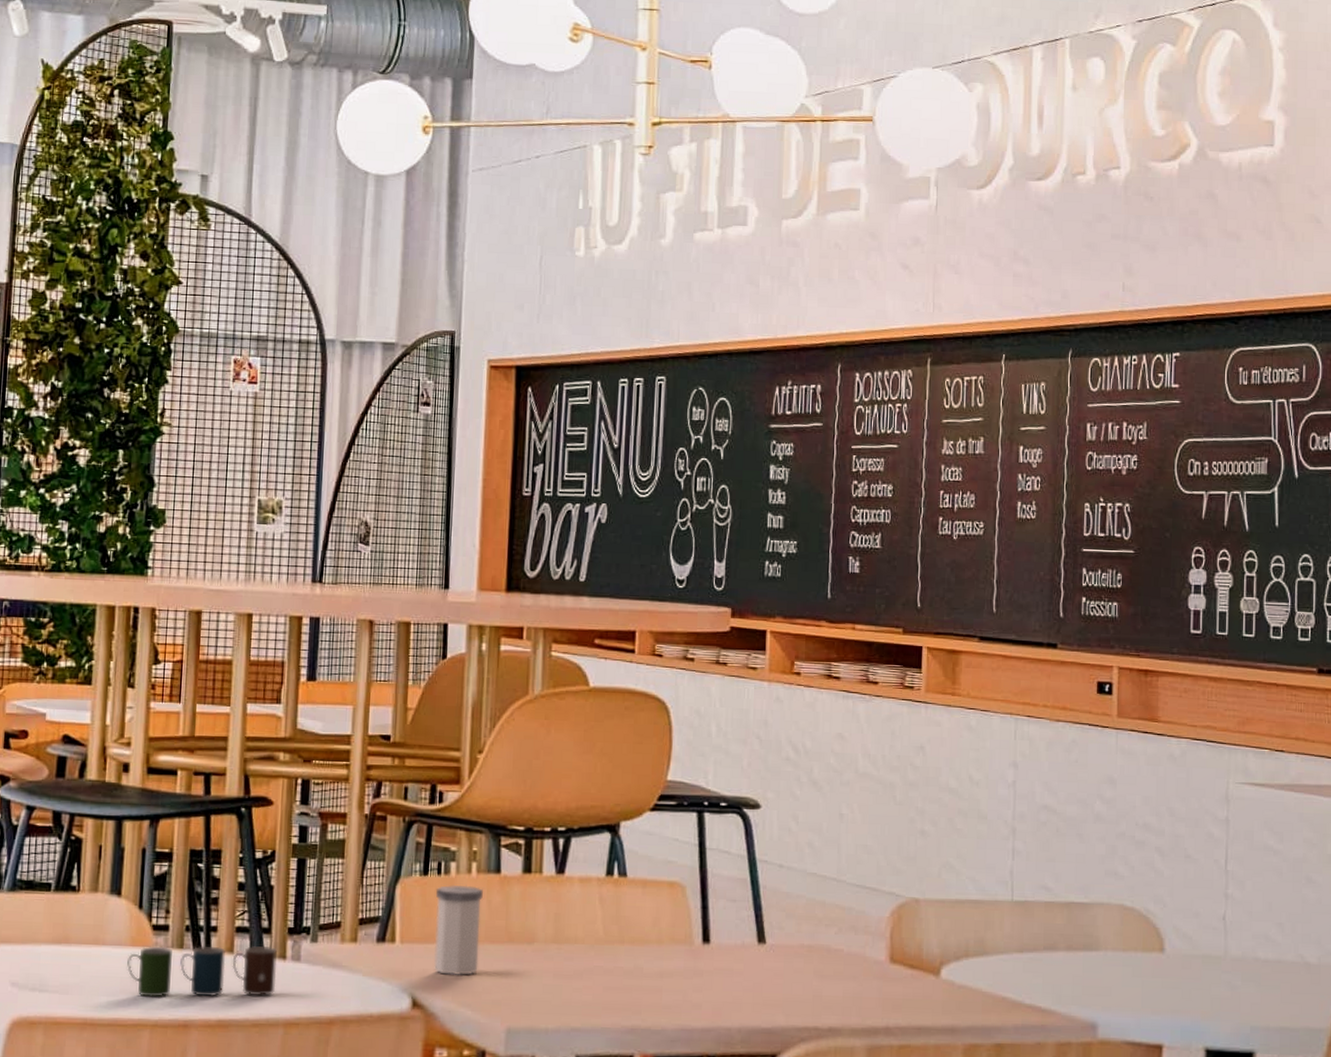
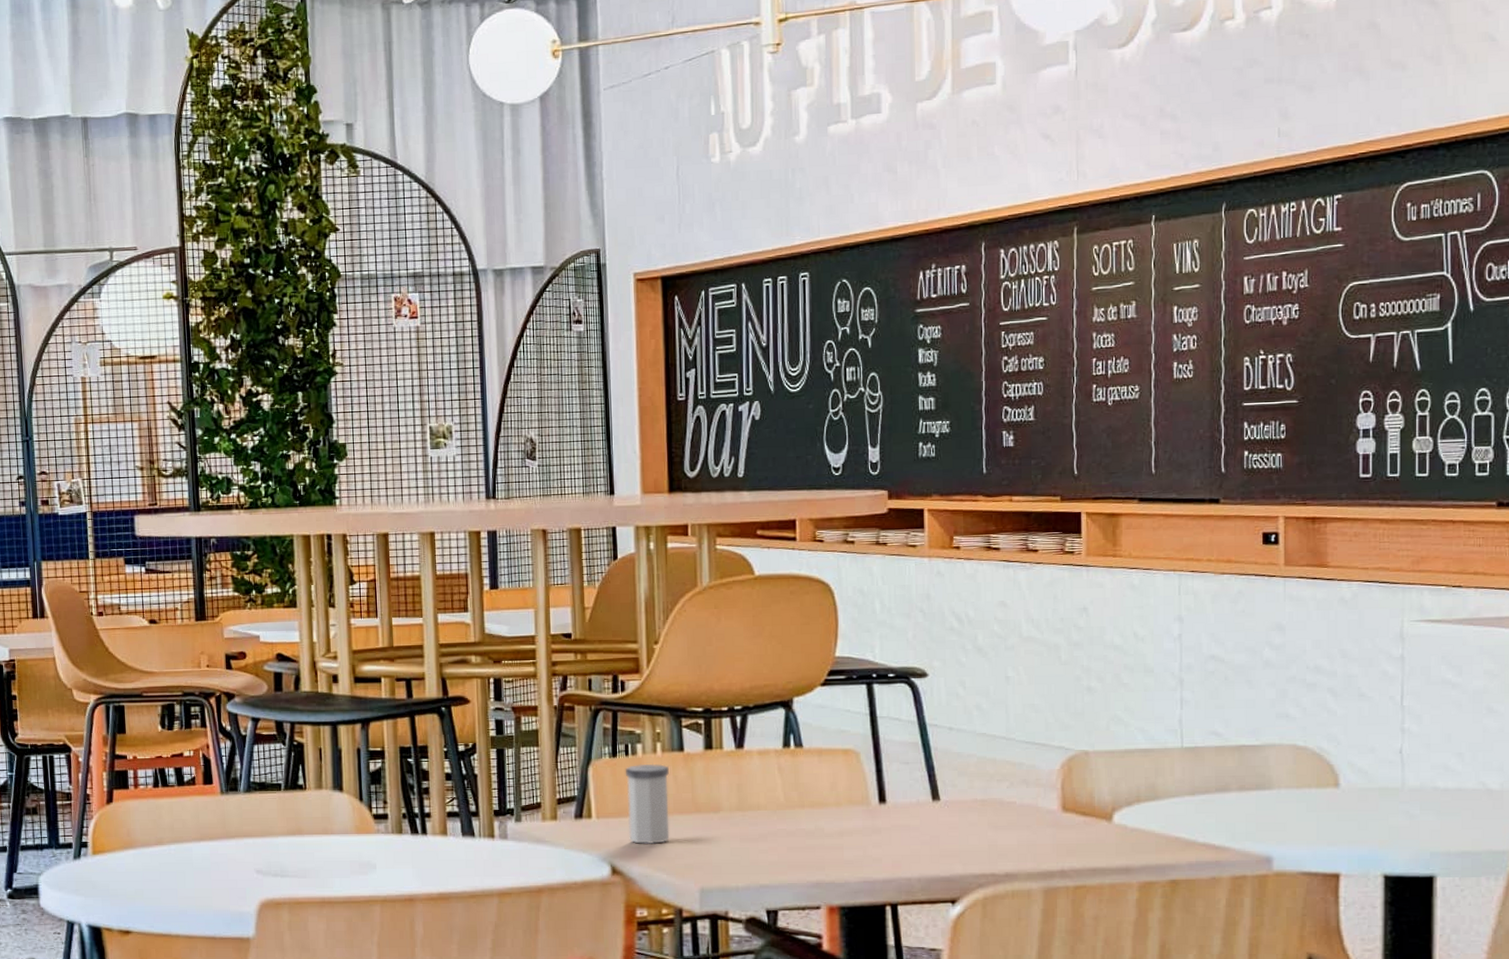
cup: present [127,945,277,998] -> none [354,827,487,877]

